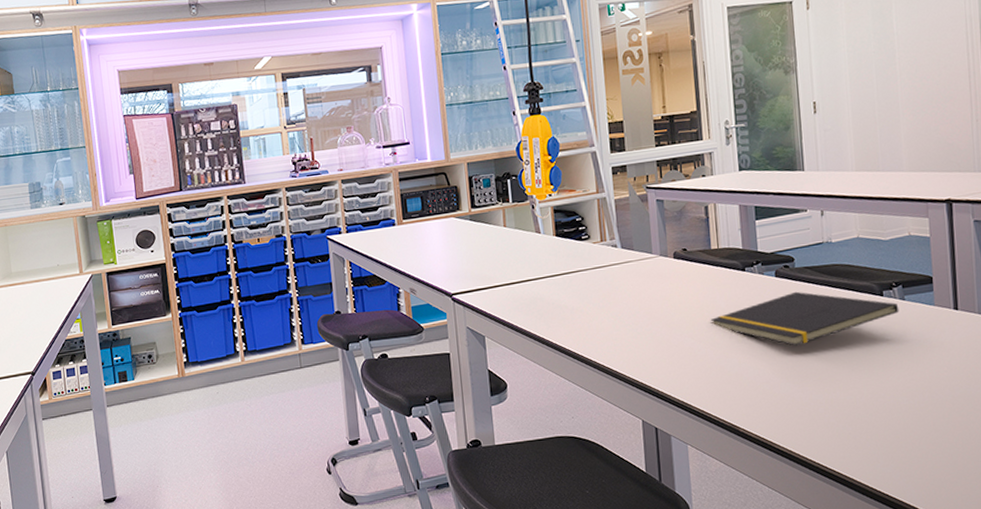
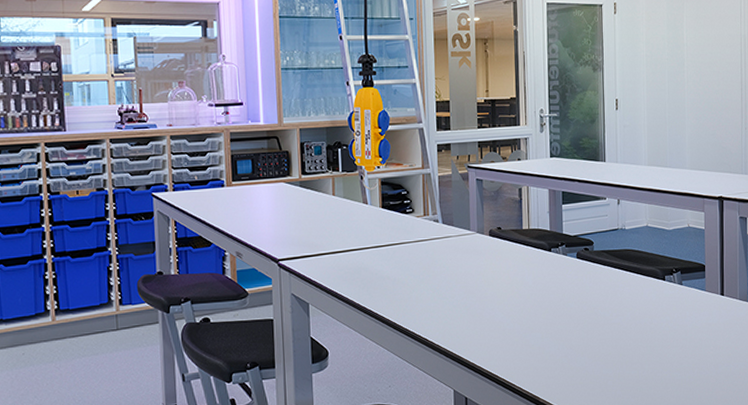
notepad: present [710,291,899,346] -> none [519,272,677,323]

